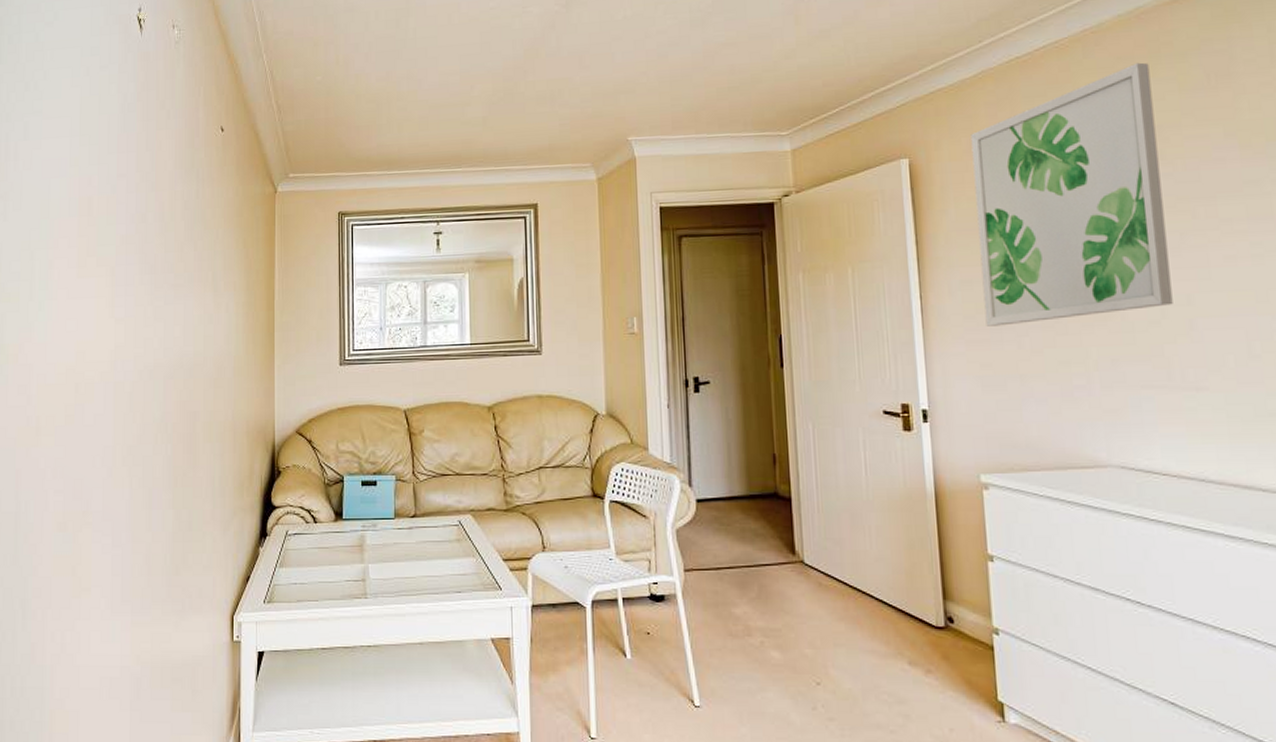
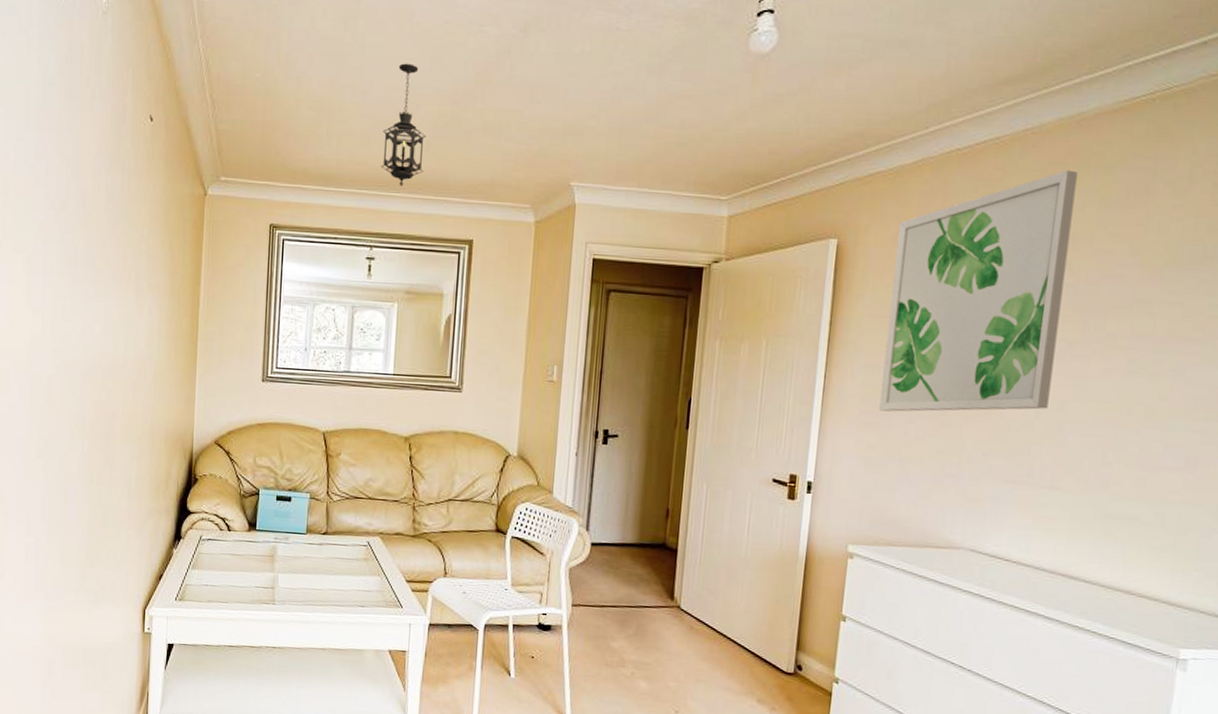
hanging lantern: none [440,49,483,162] -> present [381,63,426,187]

